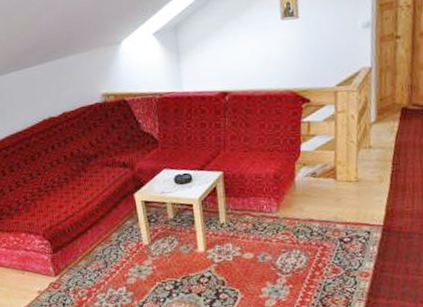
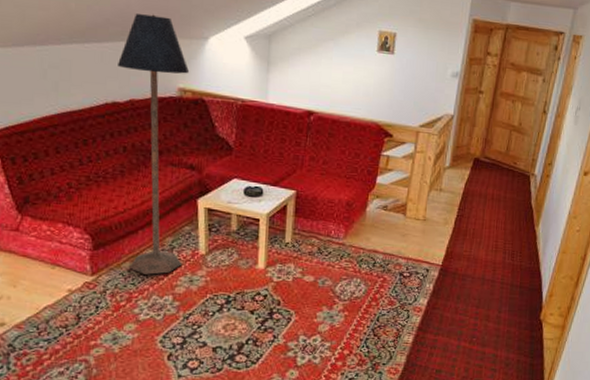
floor lamp: none [48,31,130,270] -> present [118,14,190,275]

